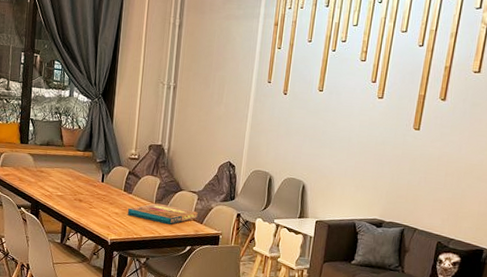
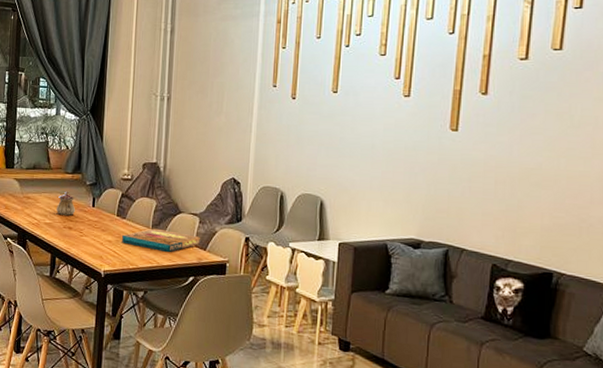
teapot: none [68,167,86,189] -> present [56,191,75,216]

